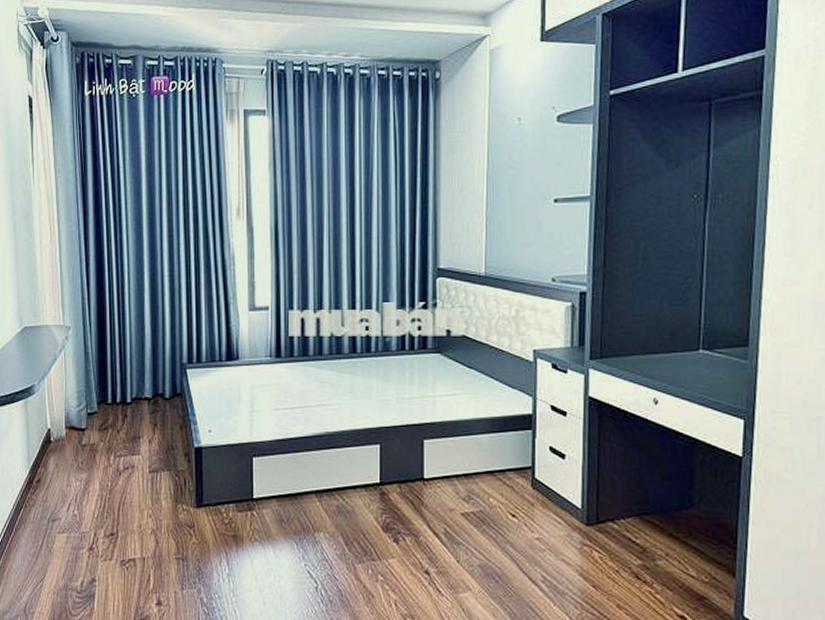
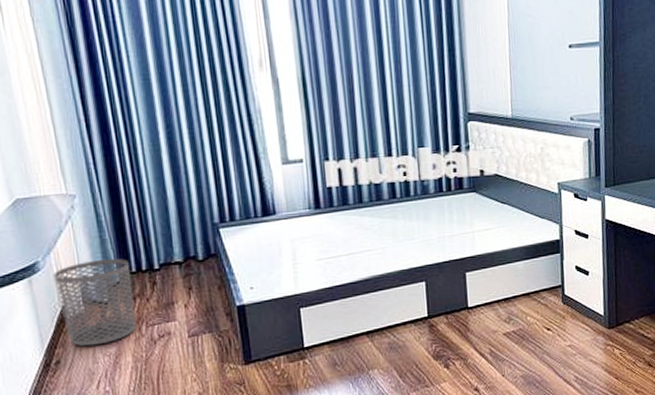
waste bin: none [44,388,107,470] -> present [53,258,137,347]

